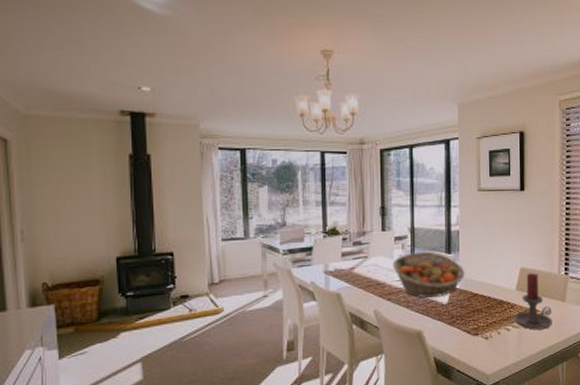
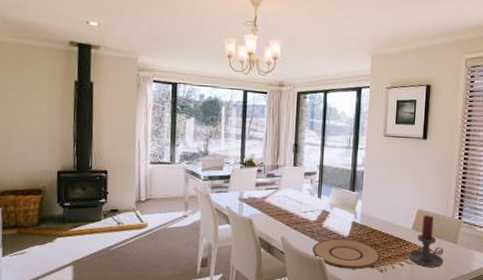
fruit basket: present [393,251,465,298] -> none [301,187,366,230]
plate: none [409,306,485,340] -> present [312,239,381,269]

